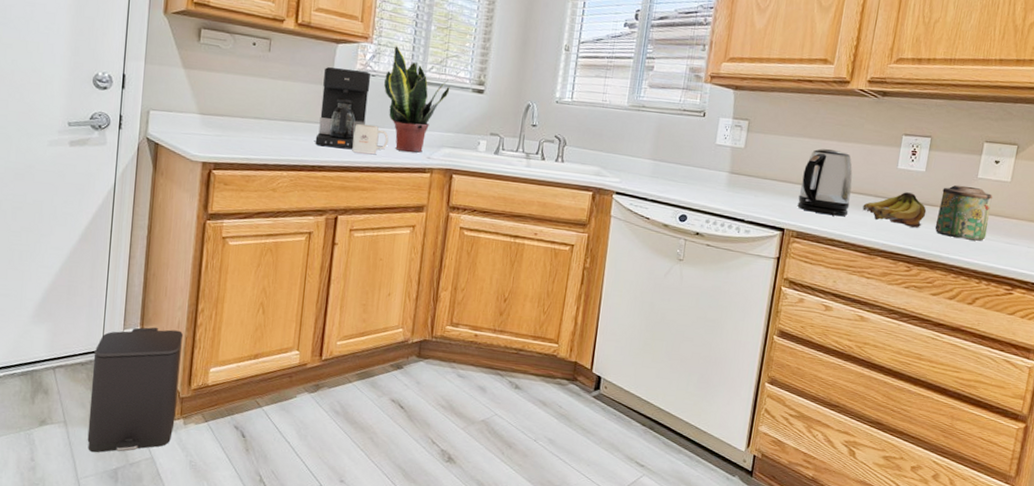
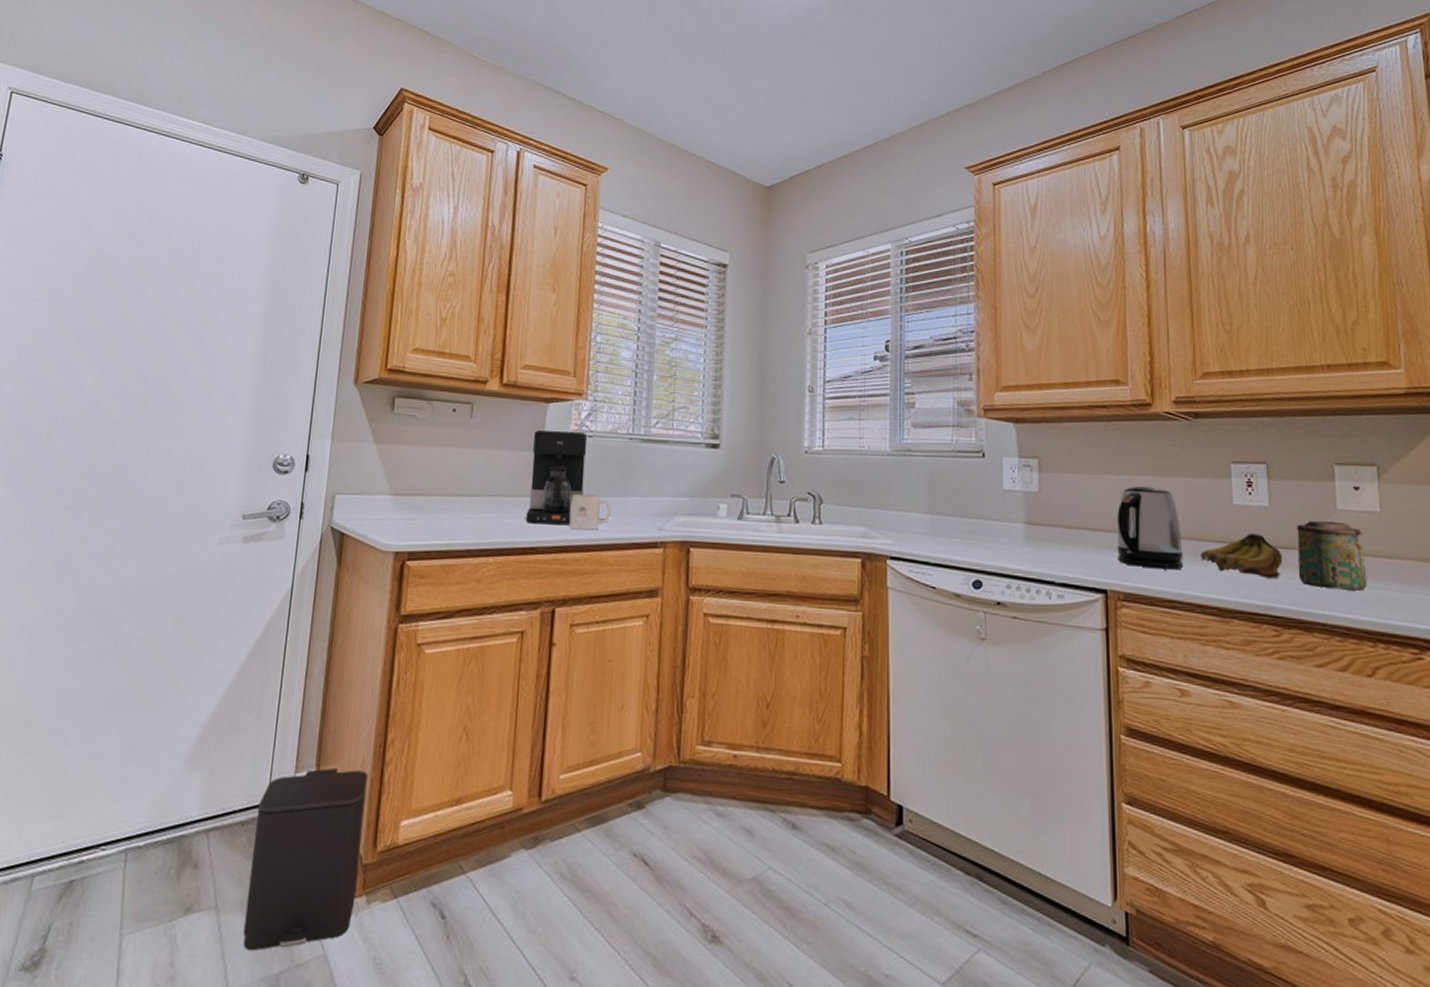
potted plant: present [384,45,450,153] -> none [603,399,680,524]

